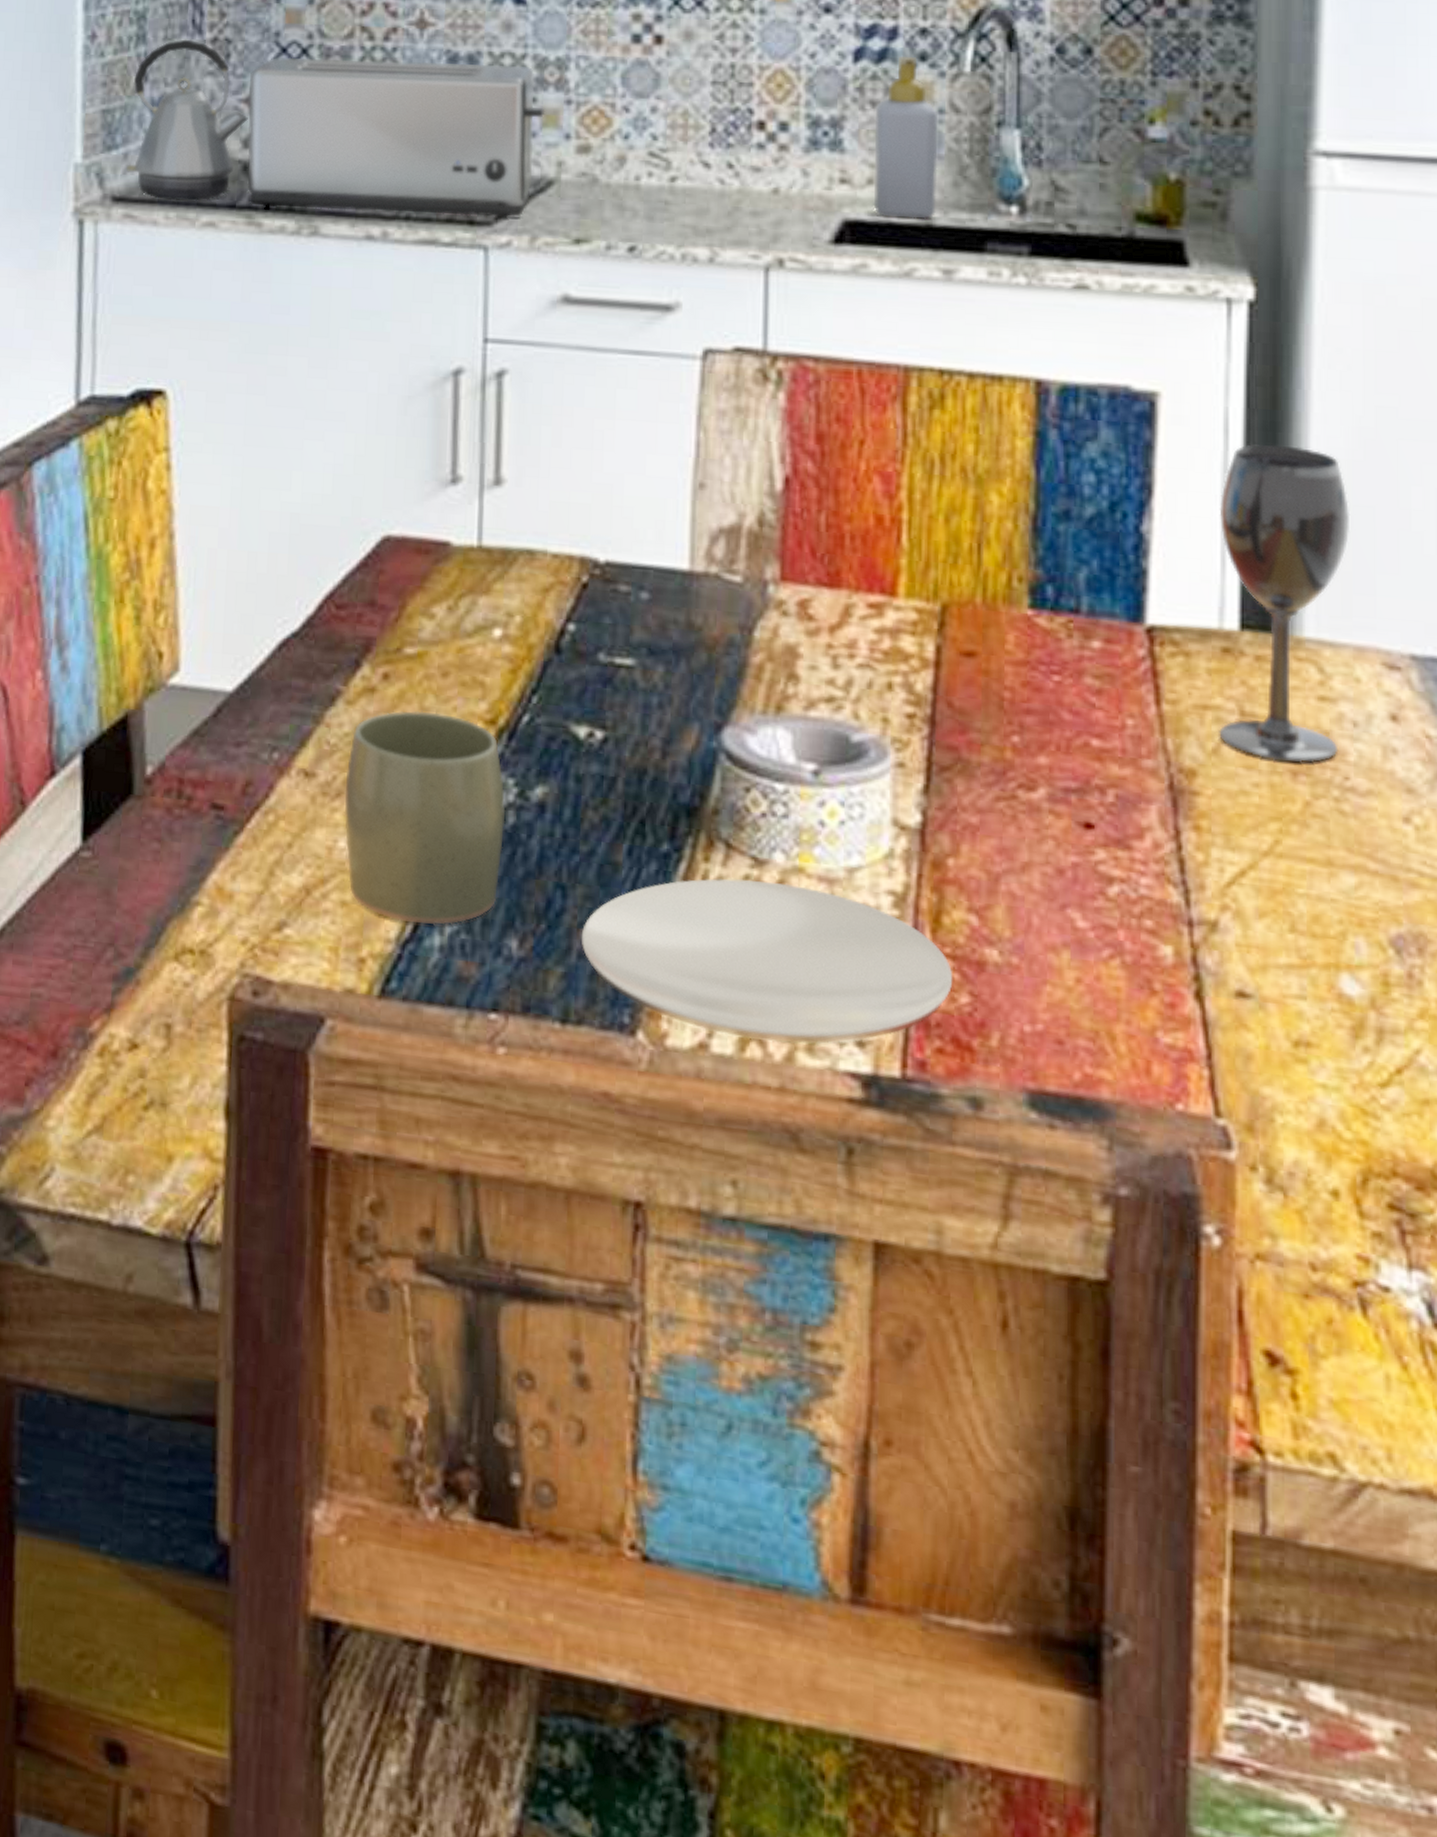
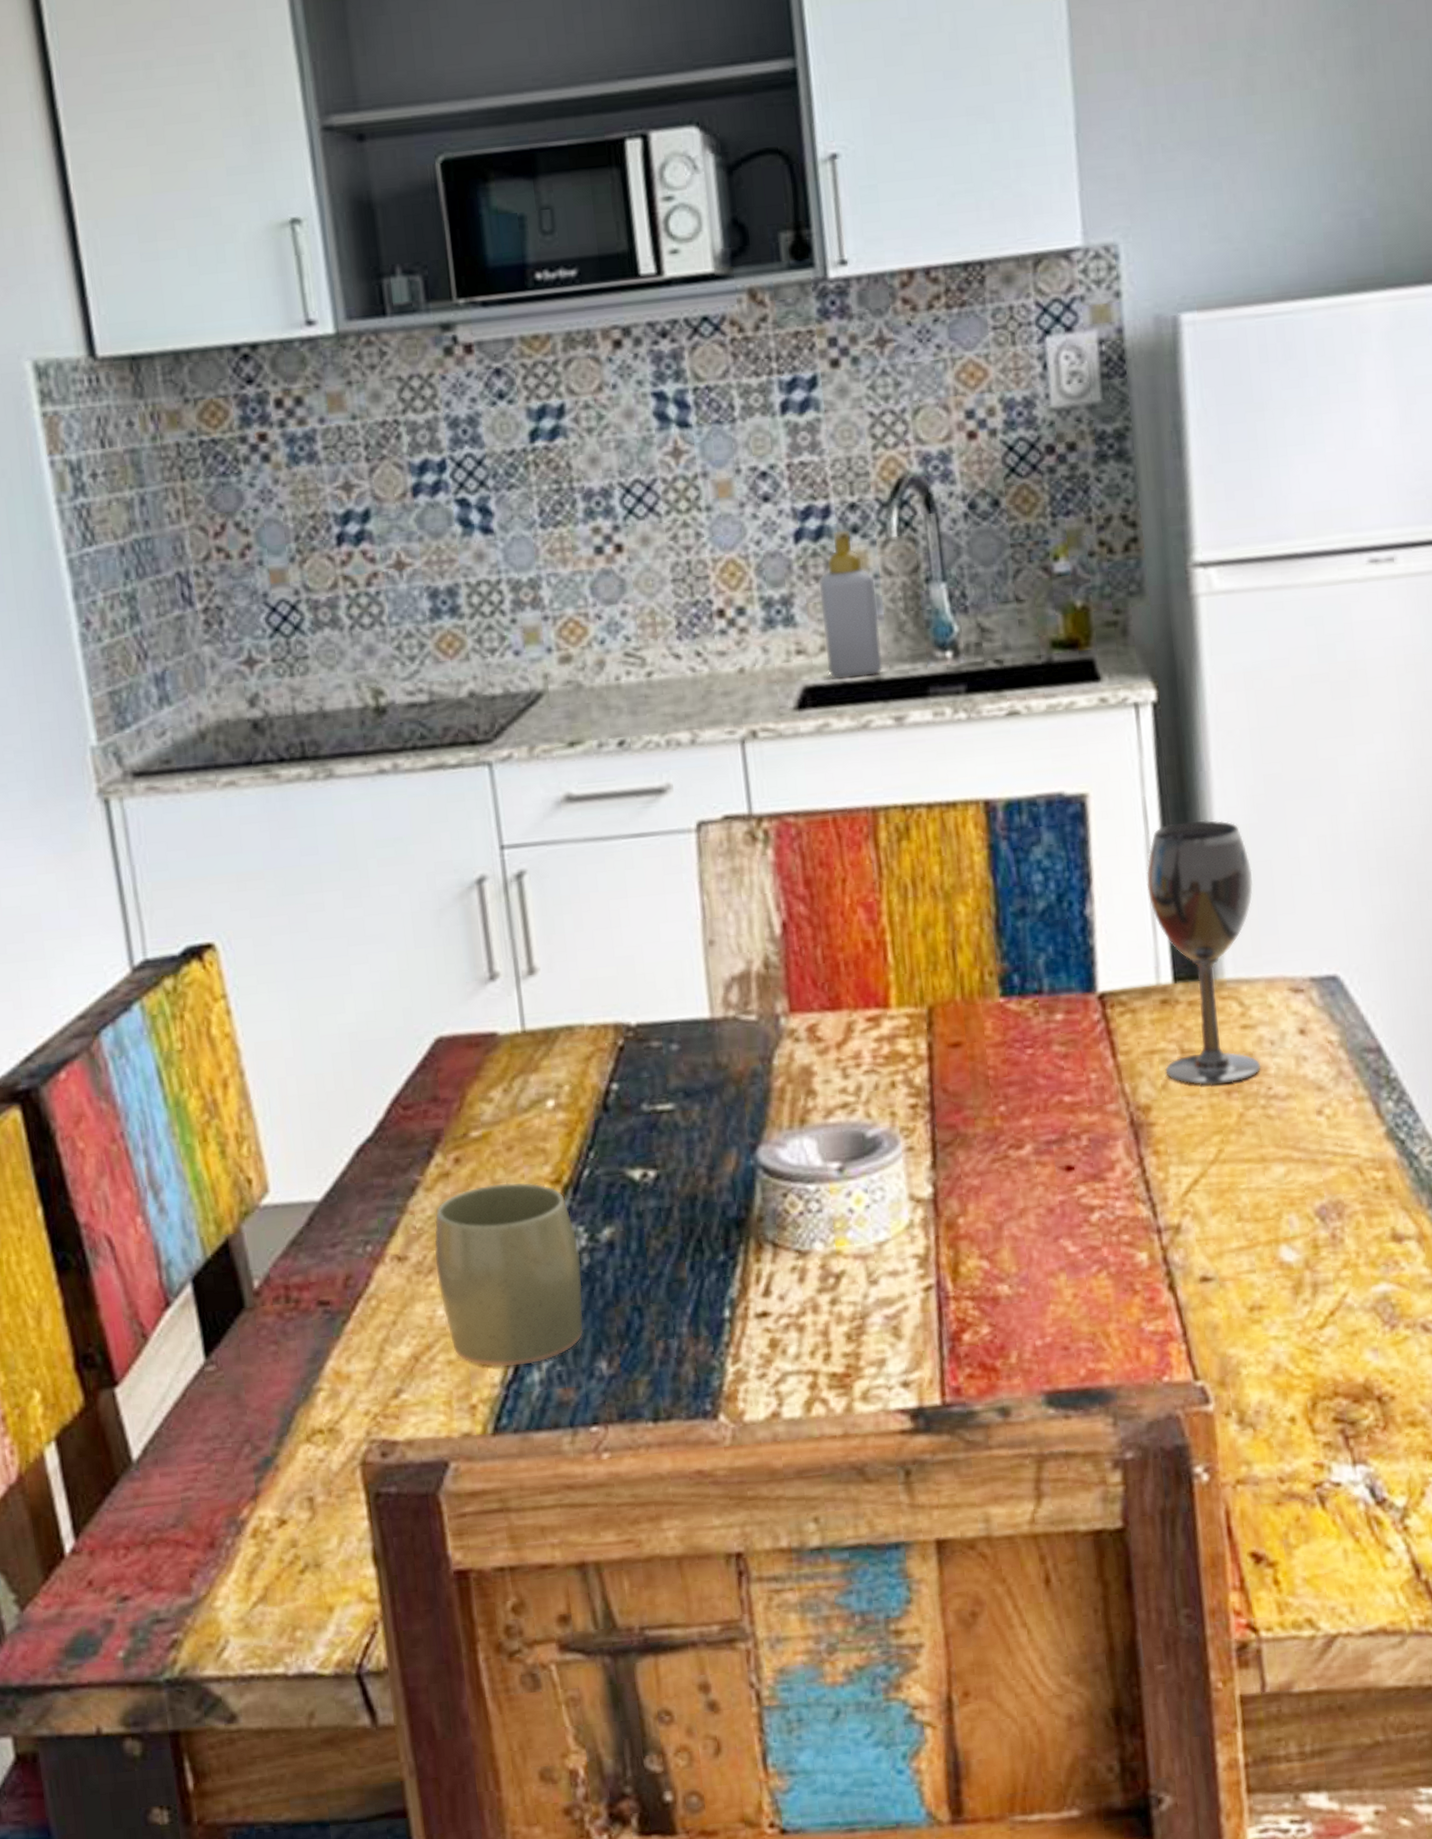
kettle: present [125,39,248,201] -> none [134,612,251,767]
toaster: present [247,57,545,218] -> none [244,590,526,759]
plate: present [581,878,953,1044] -> none [660,1266,975,1401]

